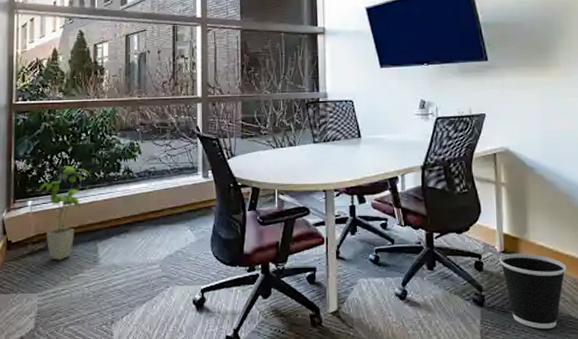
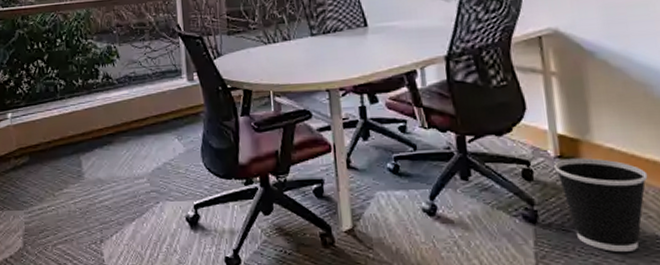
house plant: present [38,166,91,260] -> none [17,74,69,175]

